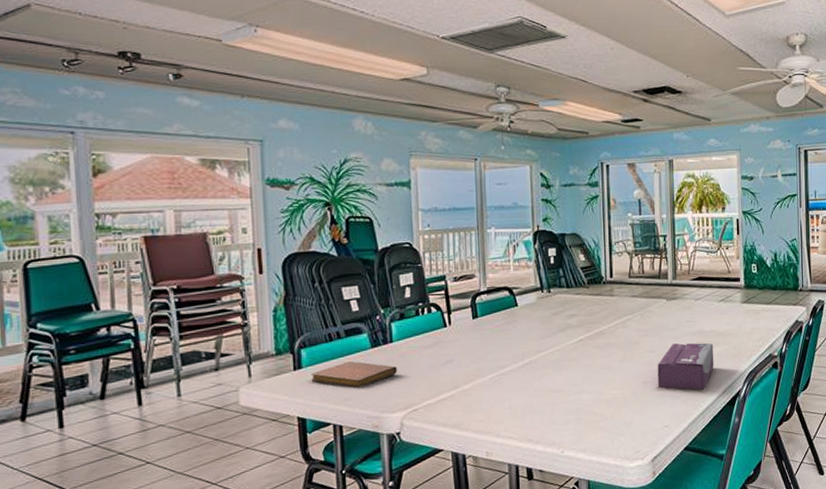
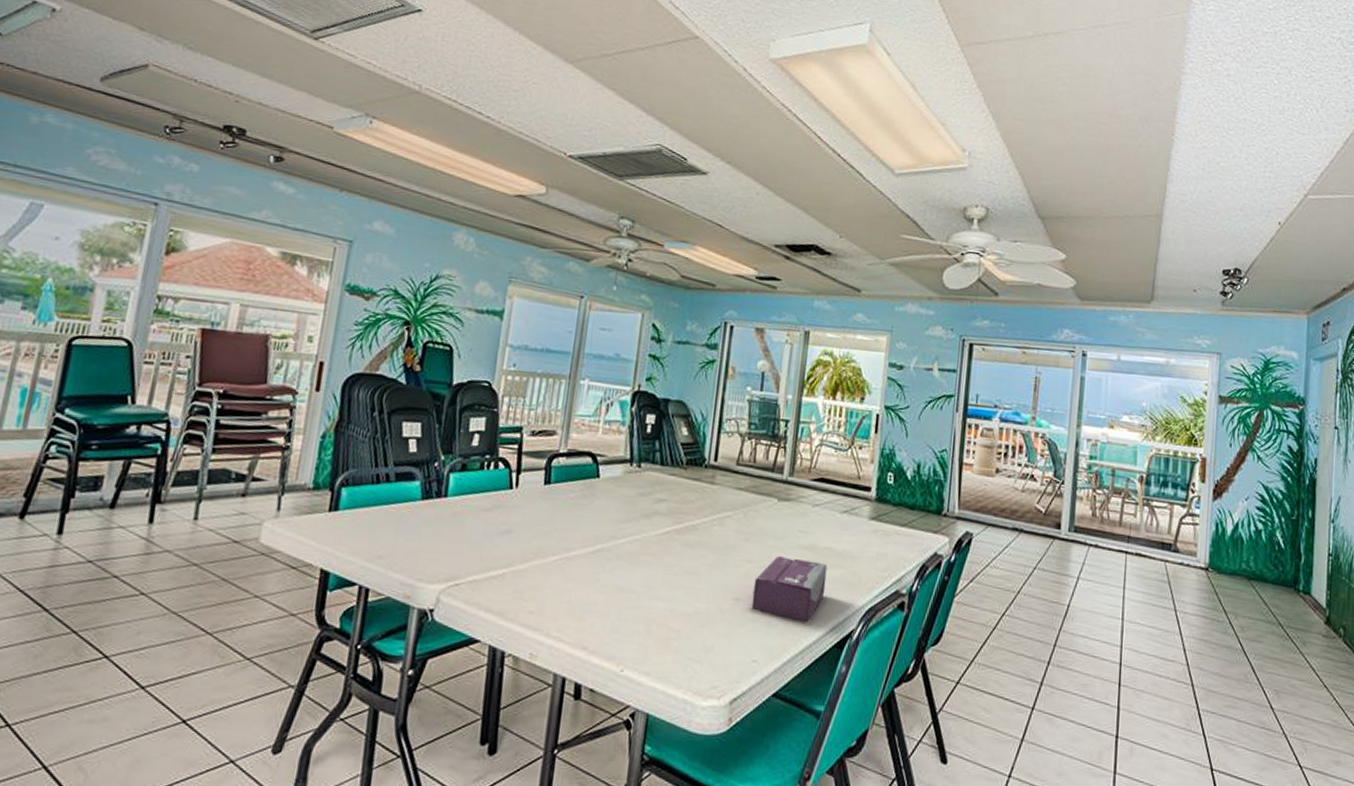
notebook: present [311,361,397,388] -> none [345,511,446,545]

